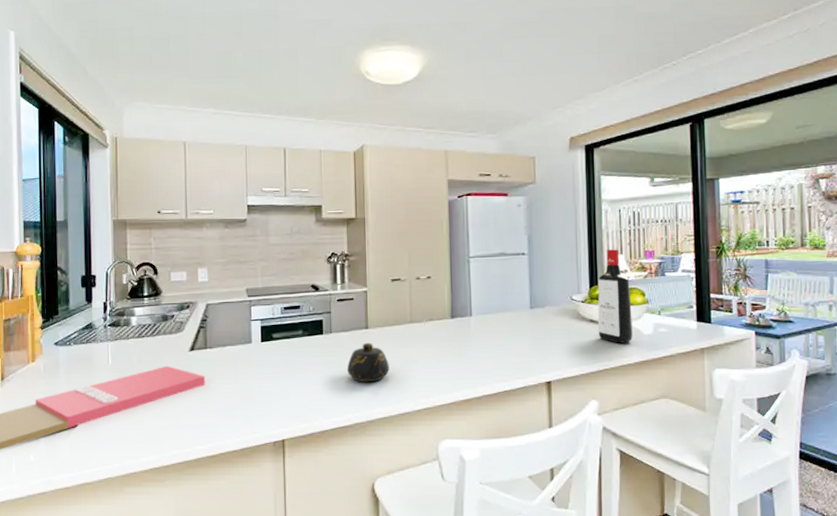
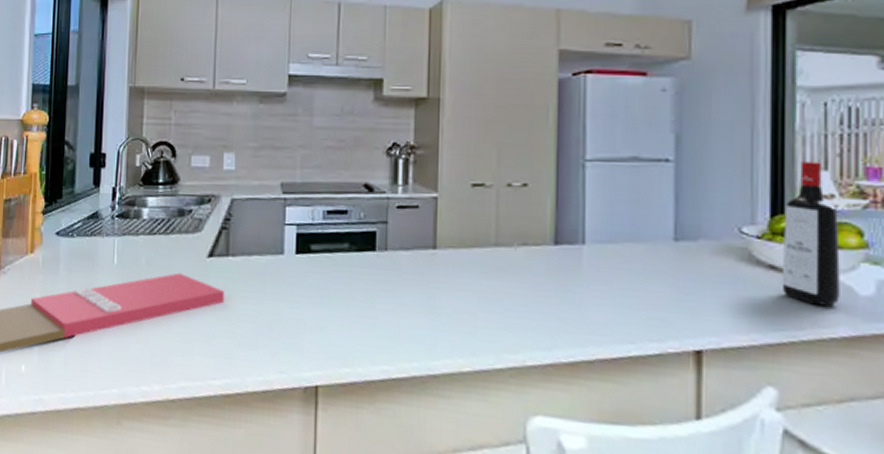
teapot: present [347,342,389,383] -> none [406,267,463,323]

